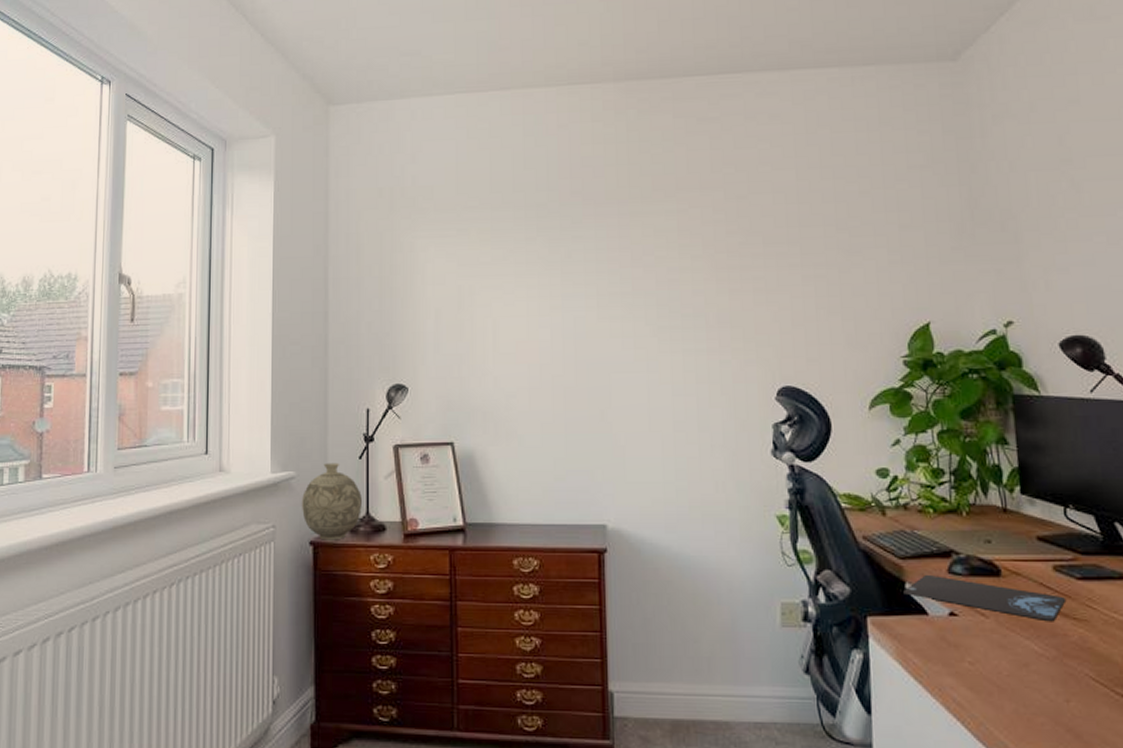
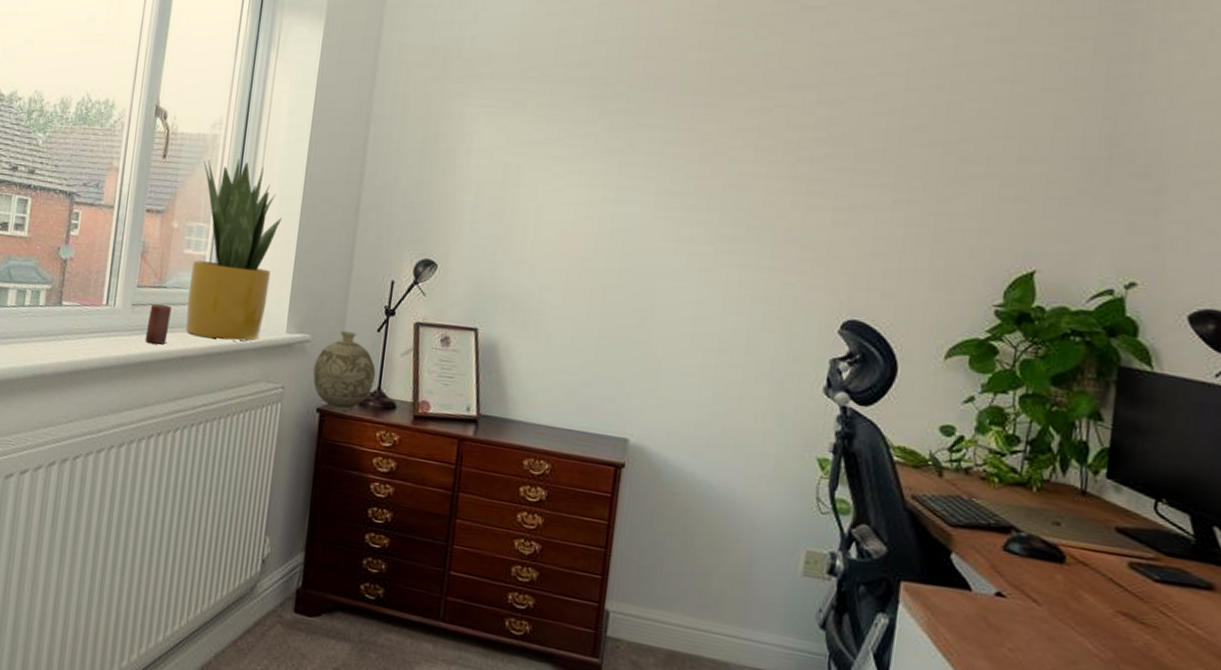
candle: none [130,464,154,503] -> present [145,304,172,345]
planter: none [169,313,254,490] -> present [185,158,282,342]
mousepad: present [903,574,1067,621] -> none [947,547,1137,621]

